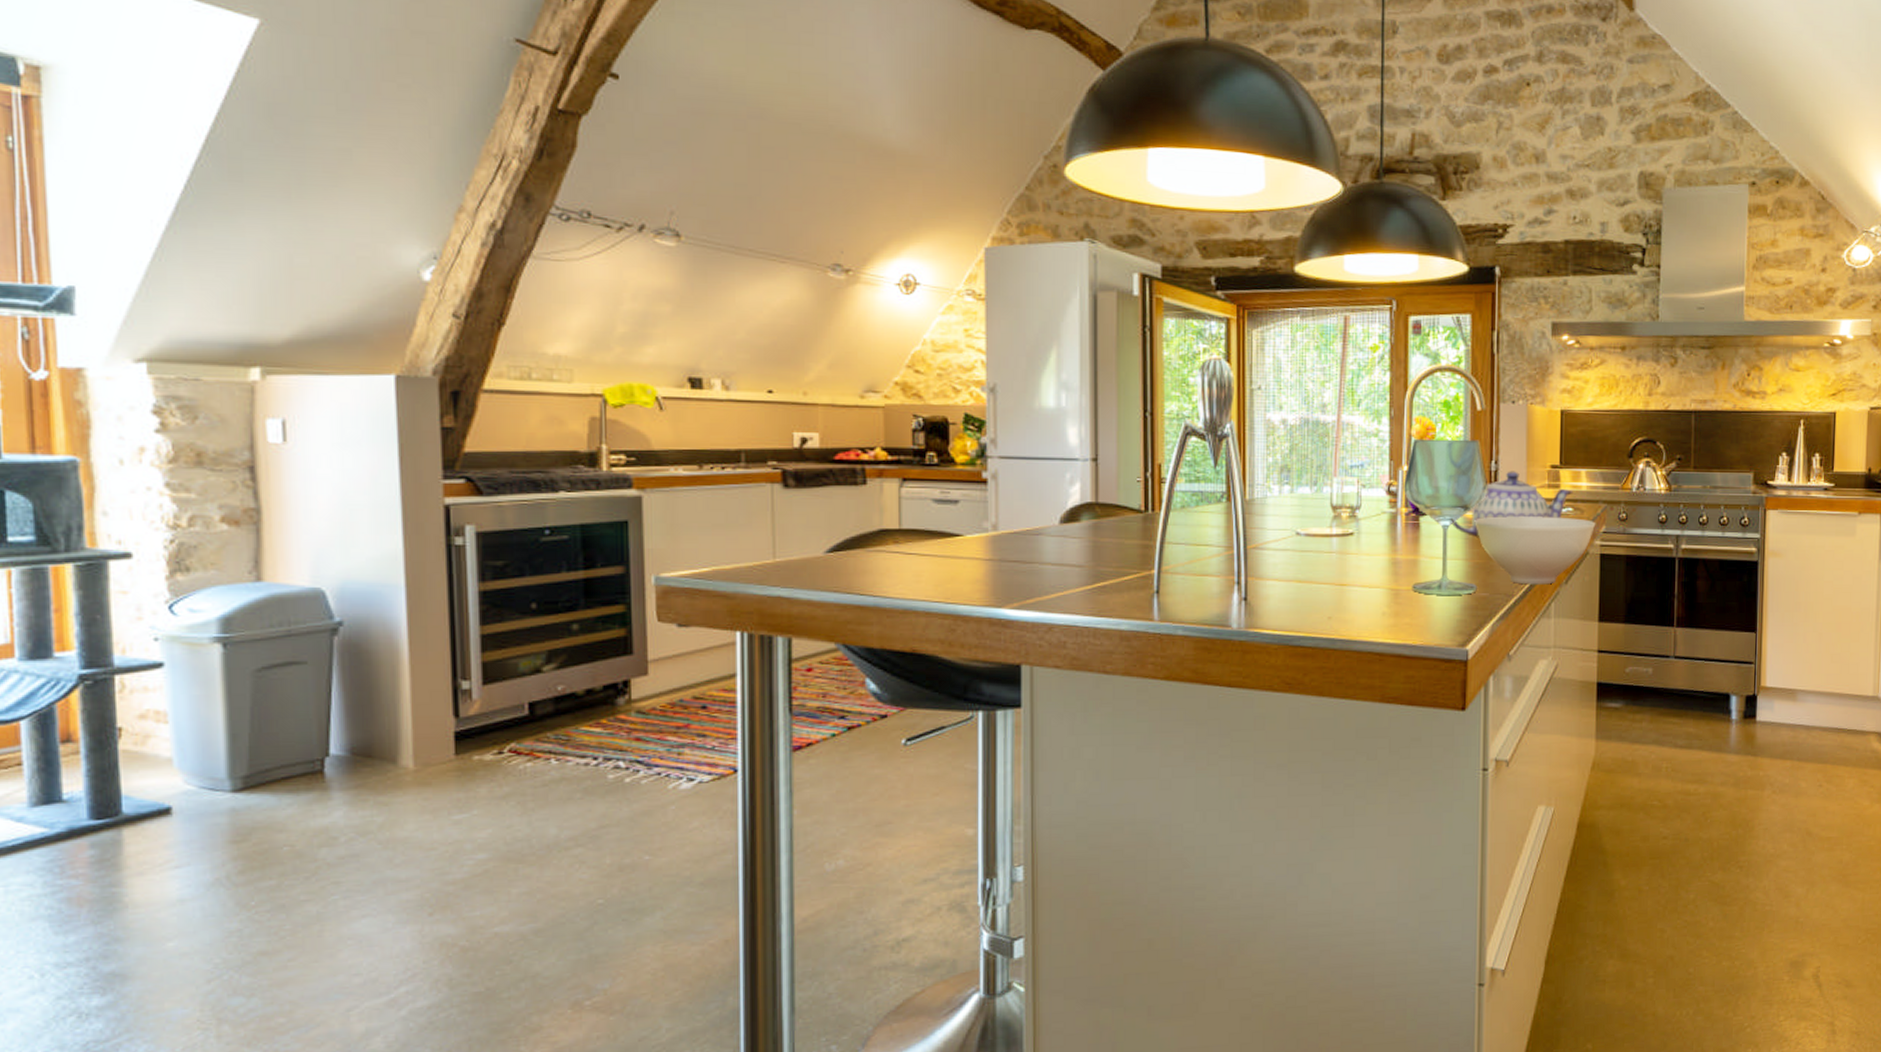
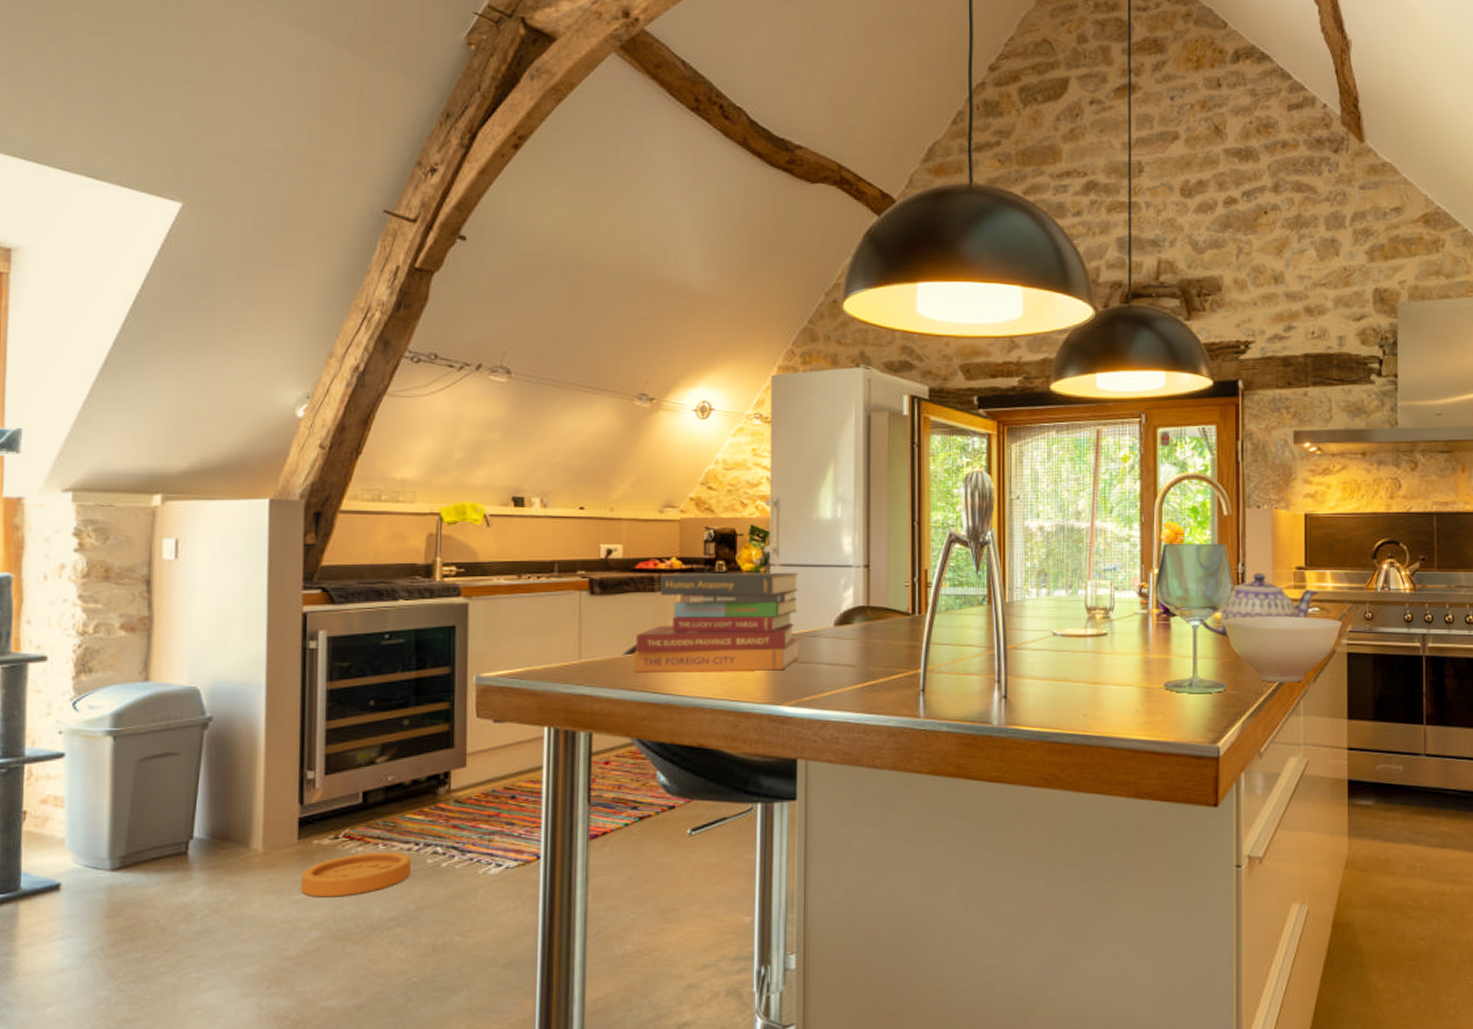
pet bowl: none [462,766,589,817] -> present [301,851,411,898]
books: none [837,464,1022,573] -> present [634,572,800,673]

